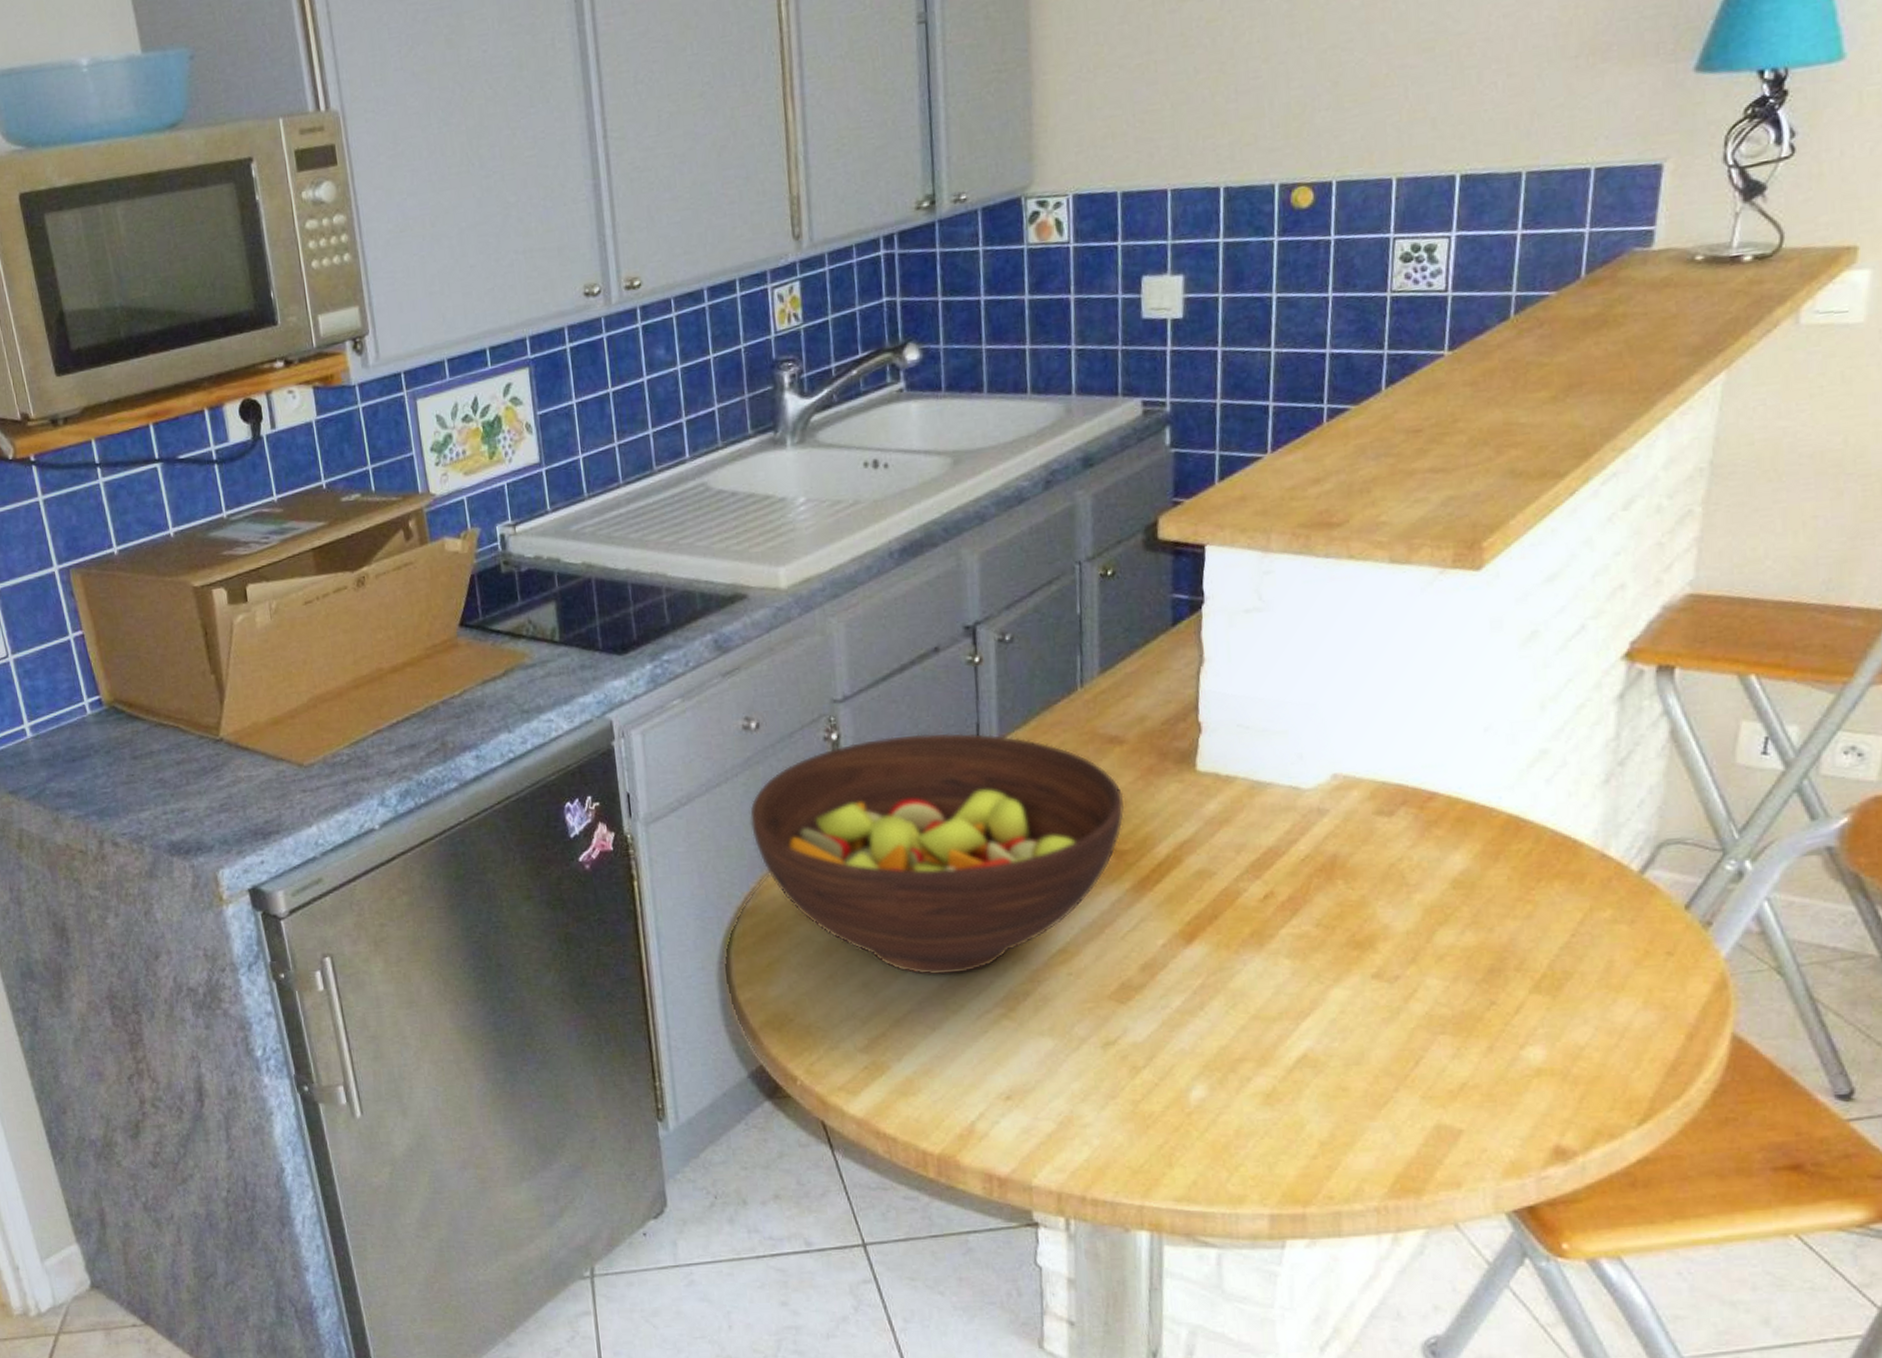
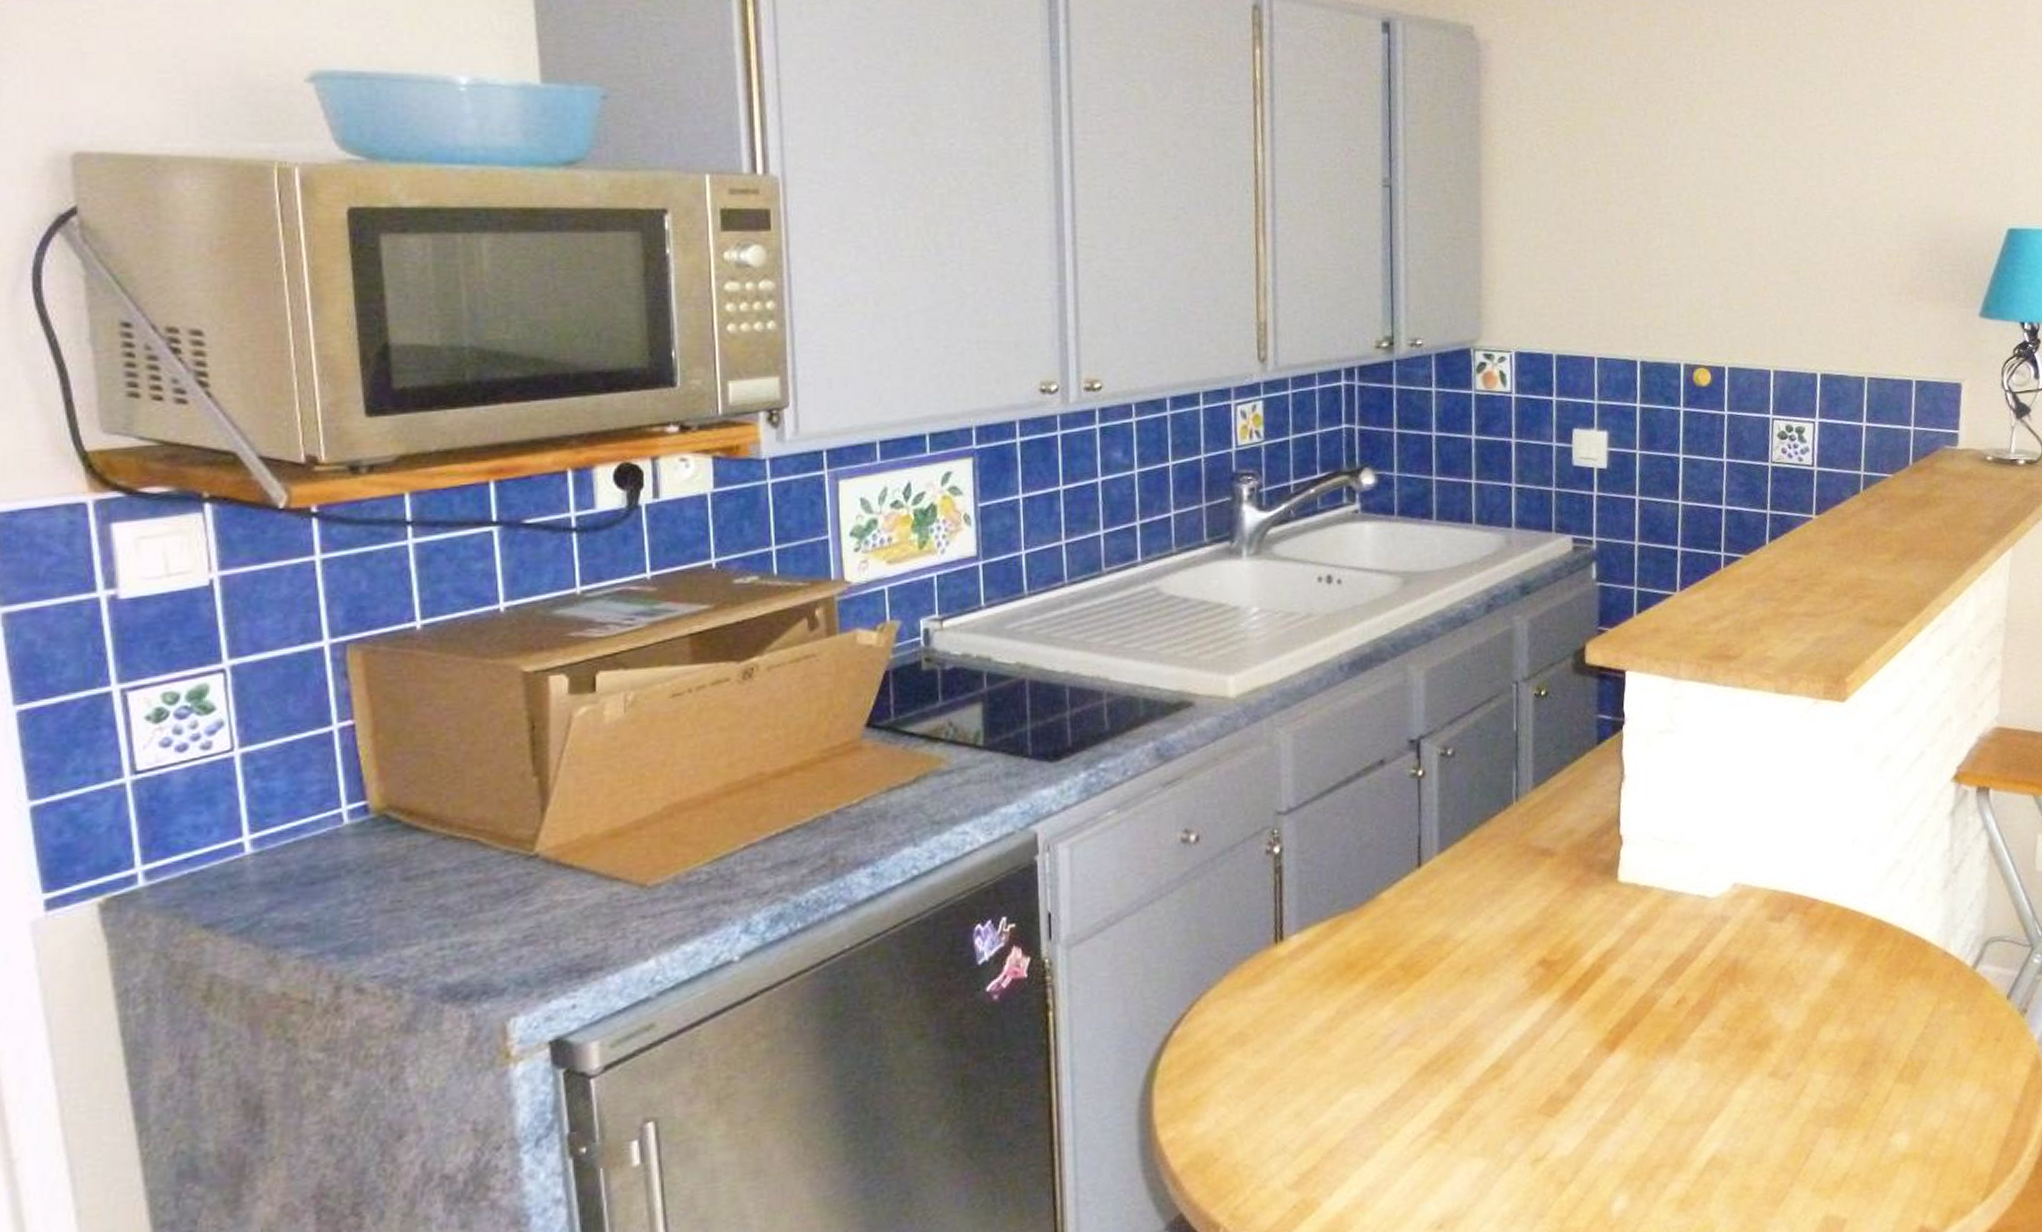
fruit bowl: present [750,733,1125,976] -> none [1184,845,1555,1100]

